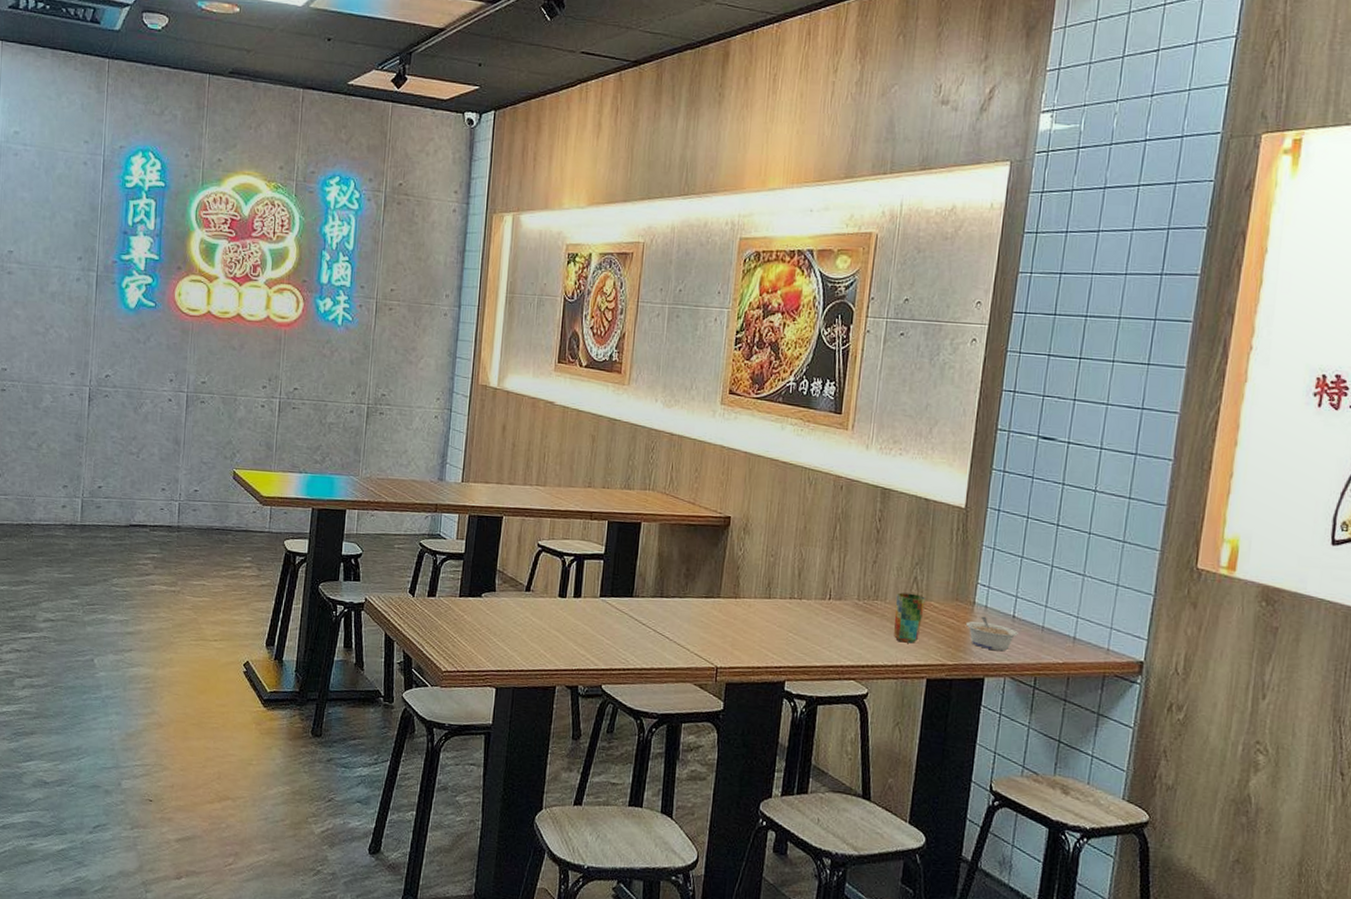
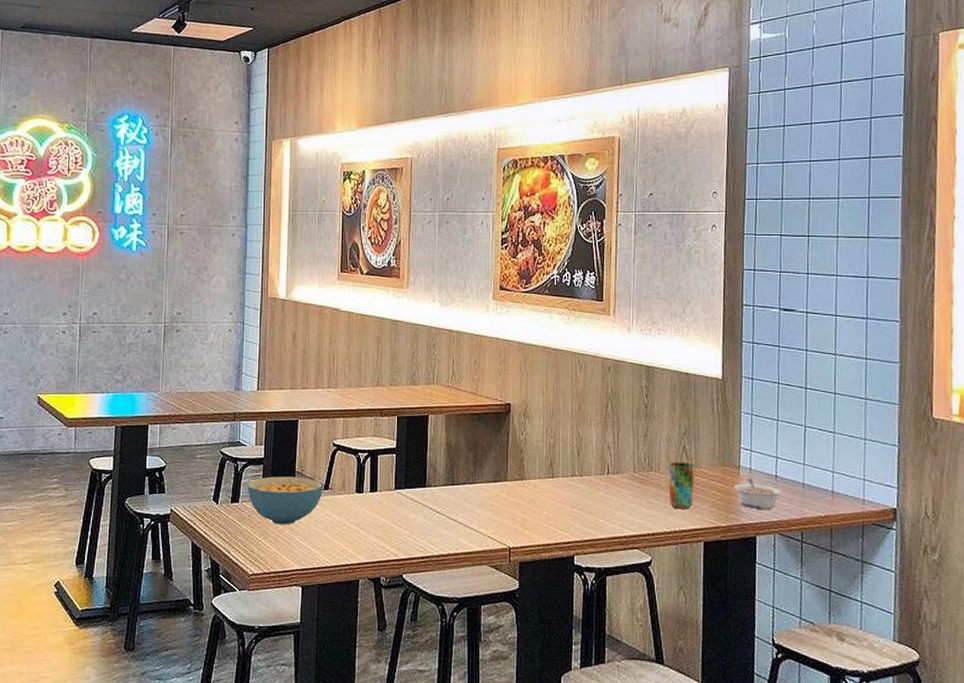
cereal bowl: none [445,573,524,625] -> present [247,476,323,525]

